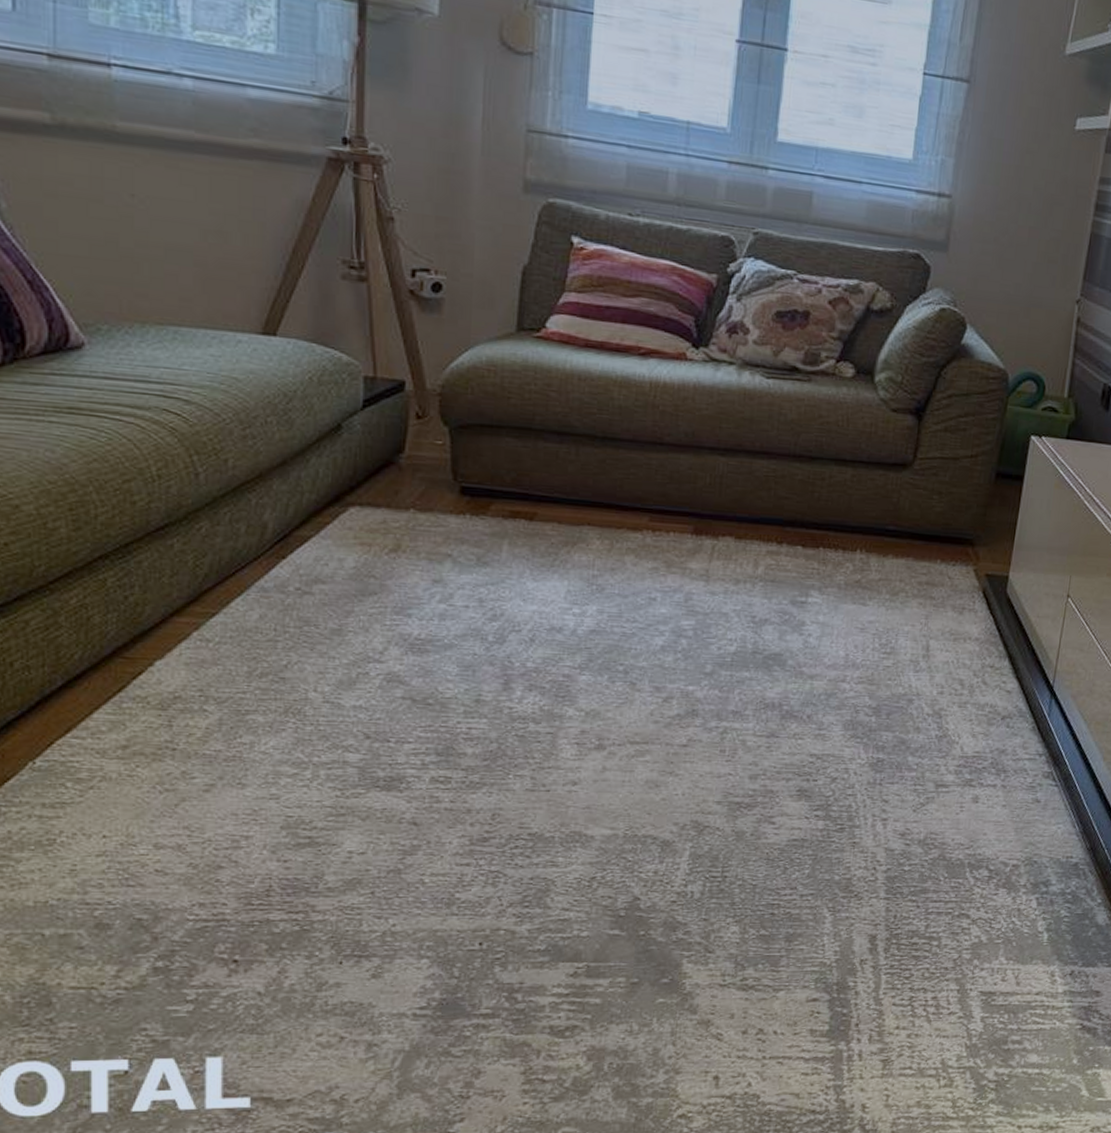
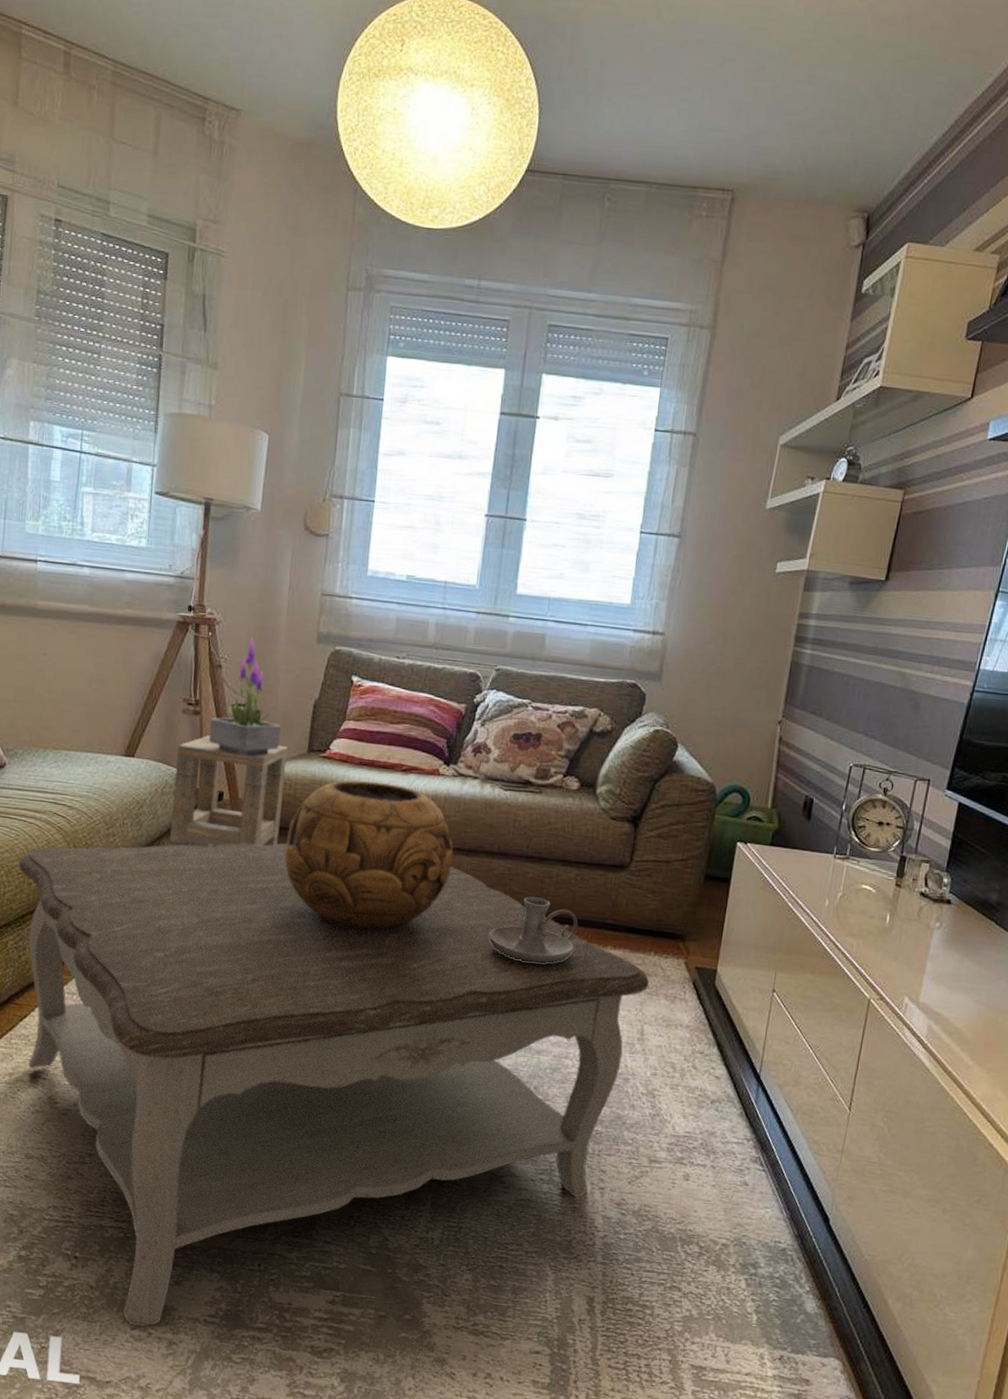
coffee table: none [114,444,936,1033] -> present [18,843,650,1328]
side table: none [332,307,490,452] -> present [169,734,288,848]
potted plant: none [380,183,479,336] -> present [208,638,281,756]
decorative bowl: none [491,366,706,547] -> present [284,780,453,930]
candle holder: none [751,501,856,578] -> present [489,896,579,964]

